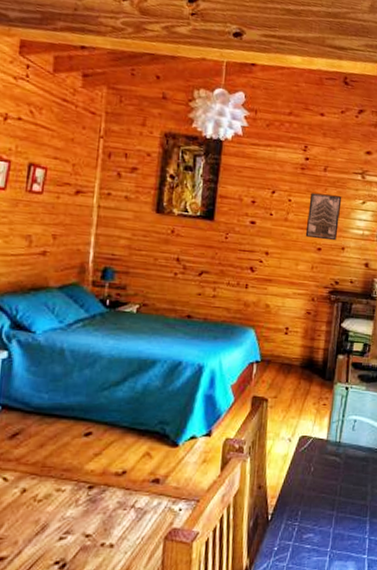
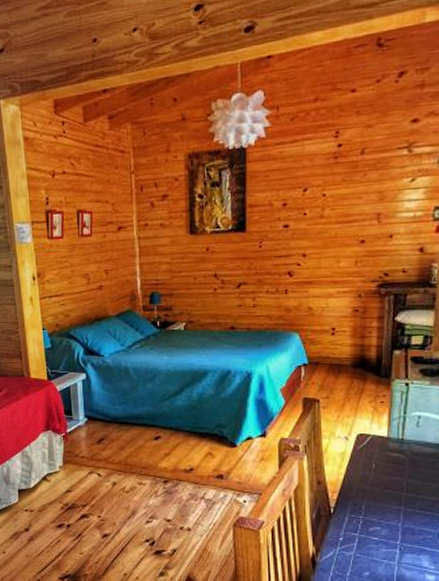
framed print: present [305,193,342,241] -> none [345,179,385,231]

